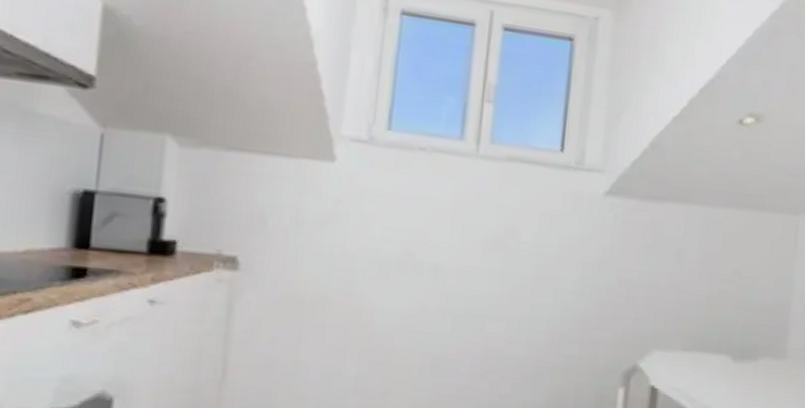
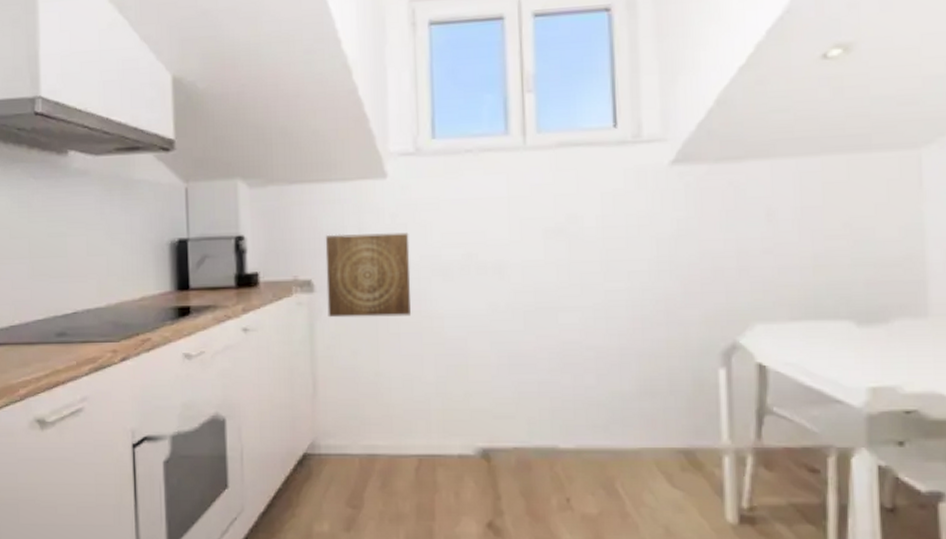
wall art: none [250,211,350,307] -> present [325,232,411,318]

